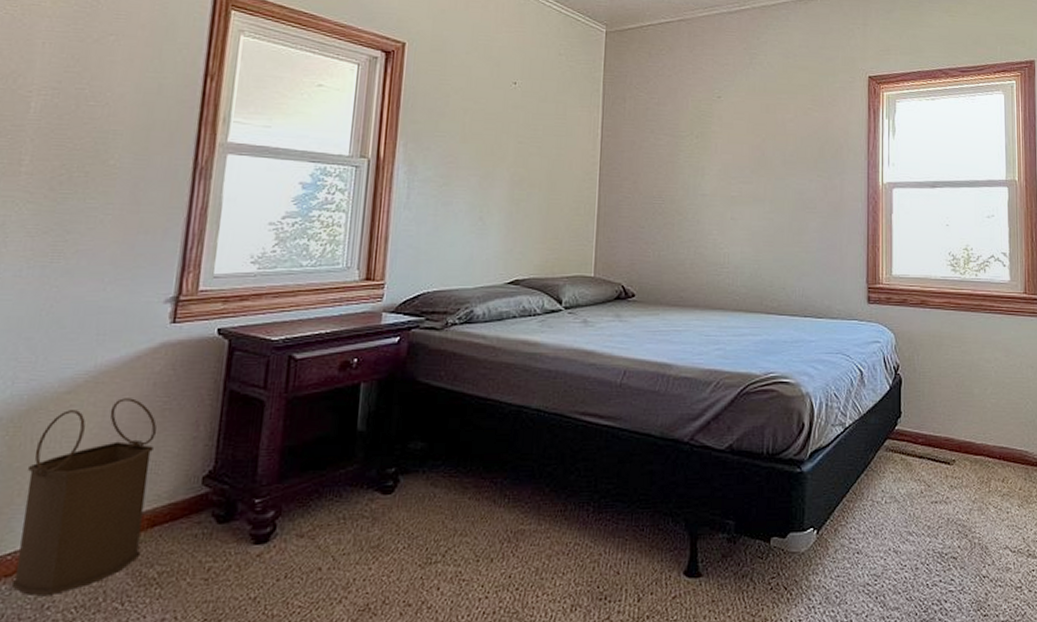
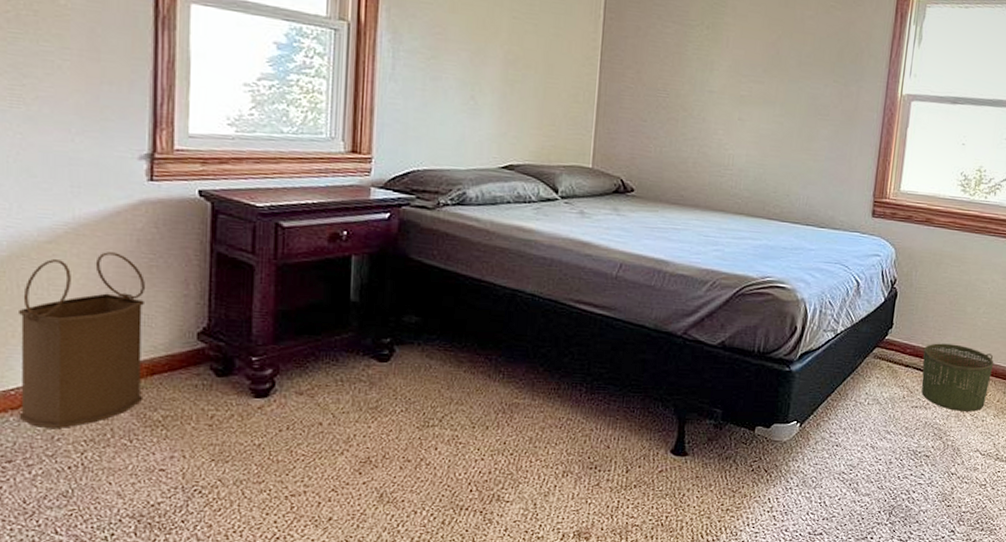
basket: none [935,429,1010,503] -> present [921,343,994,412]

